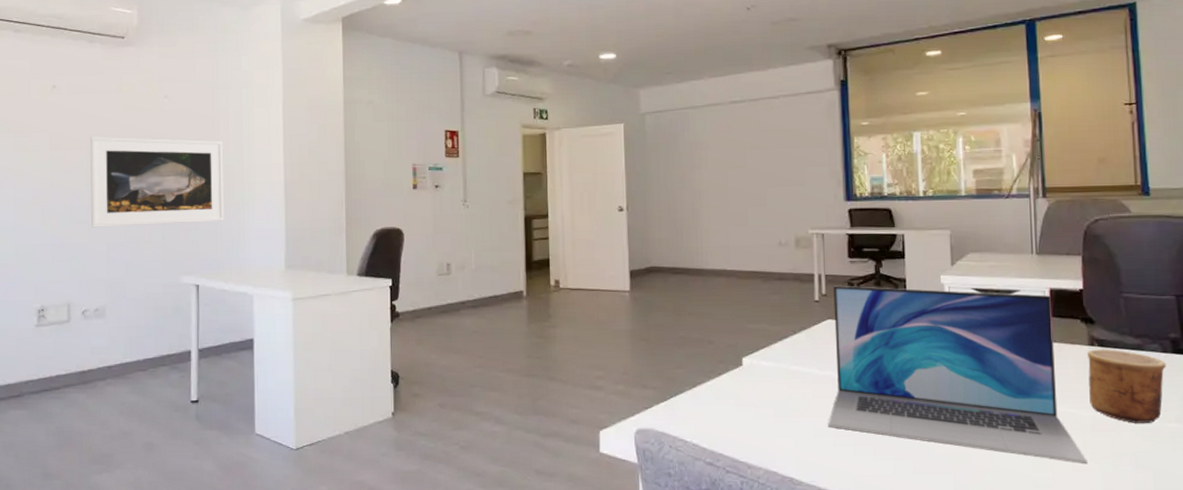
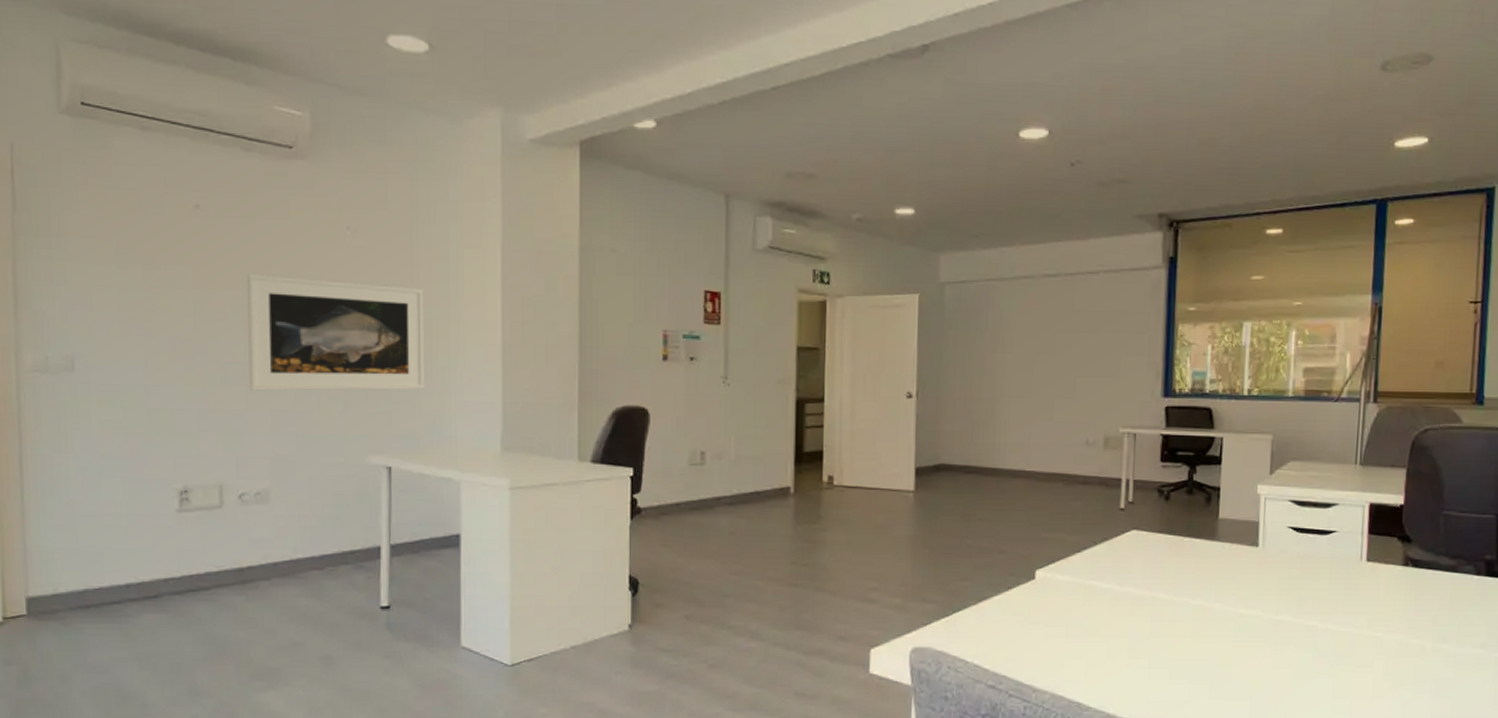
laptop: present [828,285,1087,465] -> none [1123,492,1388,691]
cup: present [1086,349,1166,423] -> none [1397,570,1478,649]

